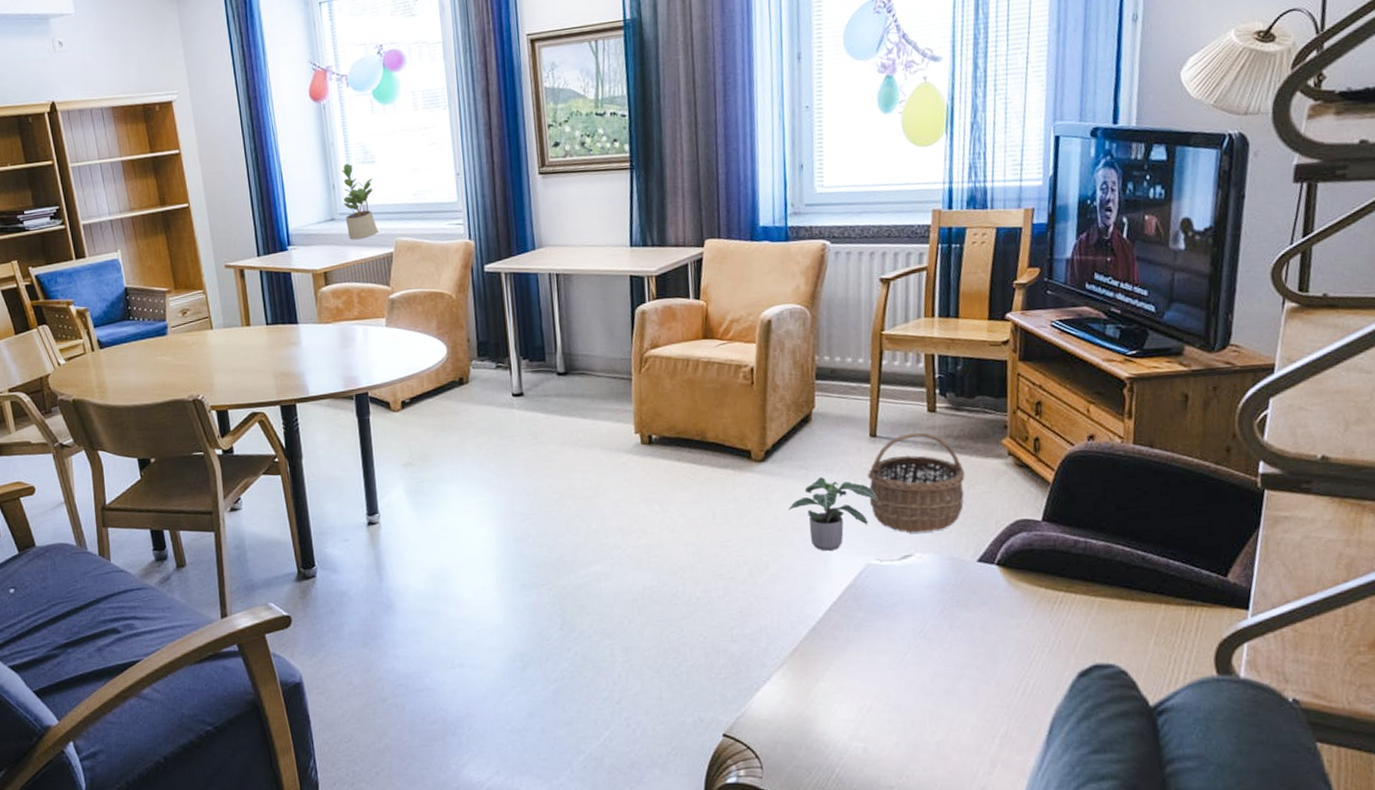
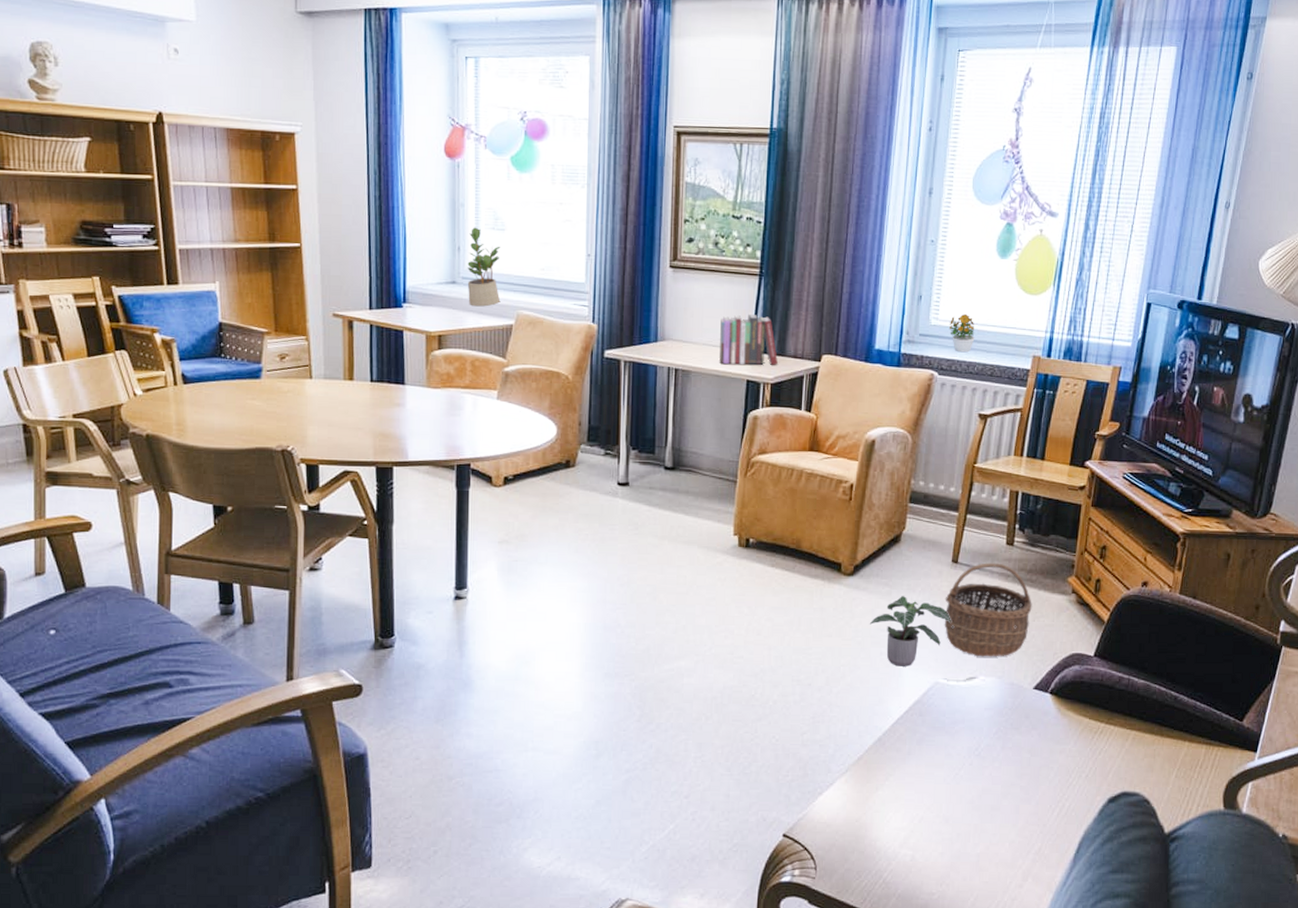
books: none [596,209,660,264] -> present [719,315,778,365]
flowerpot: none [836,176,866,218] -> present [948,313,975,353]

